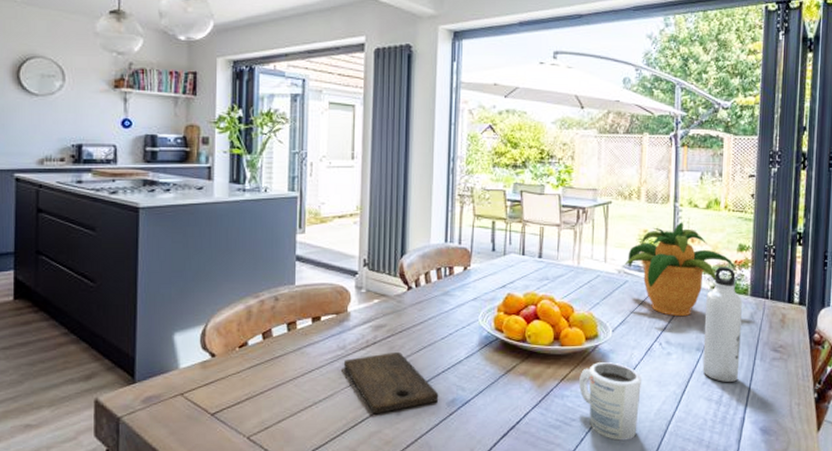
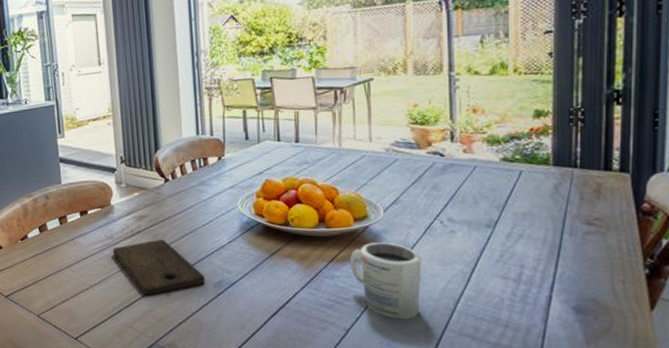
potted plant: present [625,222,735,317] -> none [393,92,531,193]
water bottle: present [702,267,742,383] -> none [494,136,542,260]

